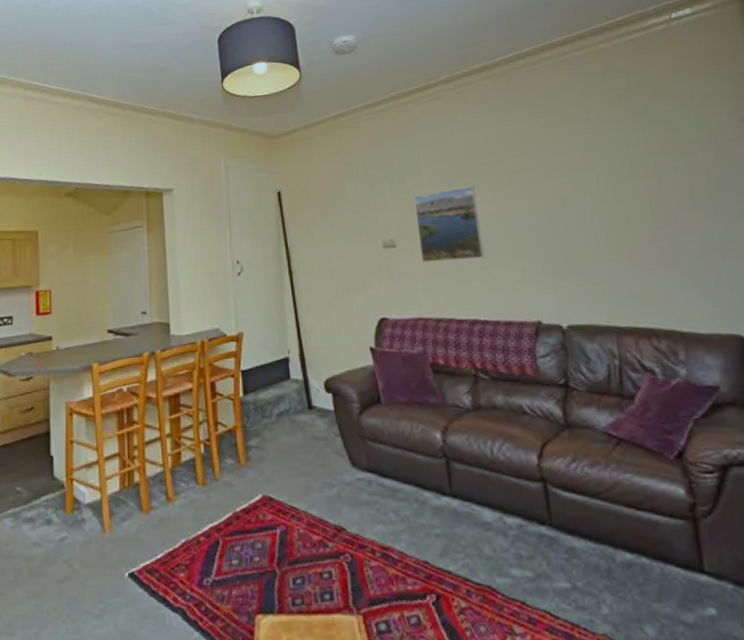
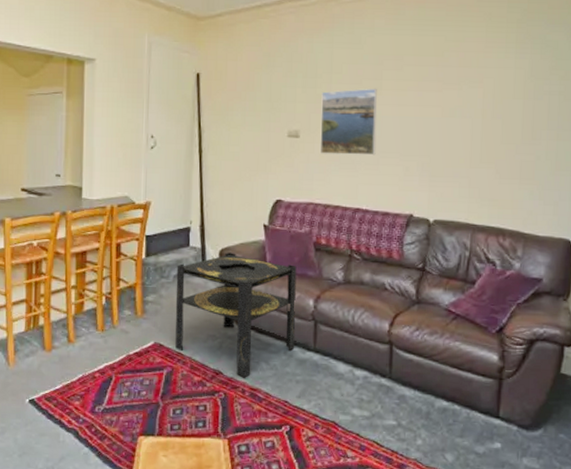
side table: none [278,383,427,534] -> present [175,253,297,378]

